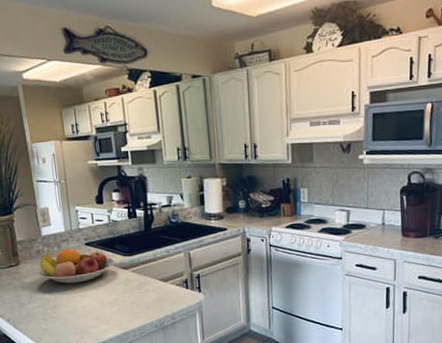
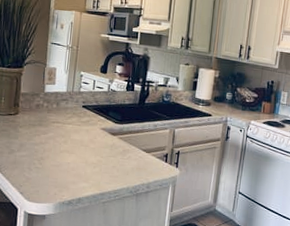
fruit bowl: present [38,248,115,284] -> none [34,107,106,141]

